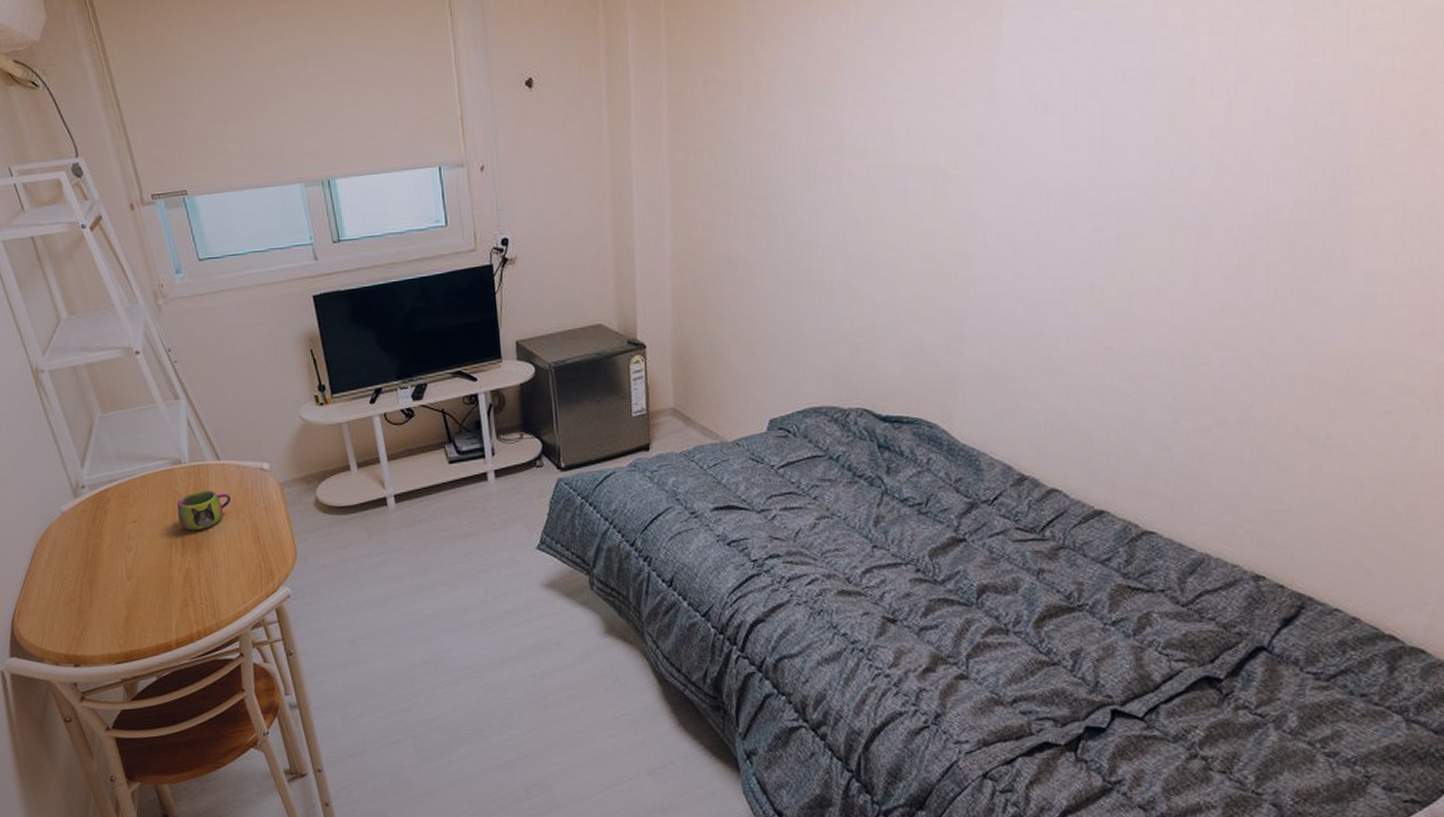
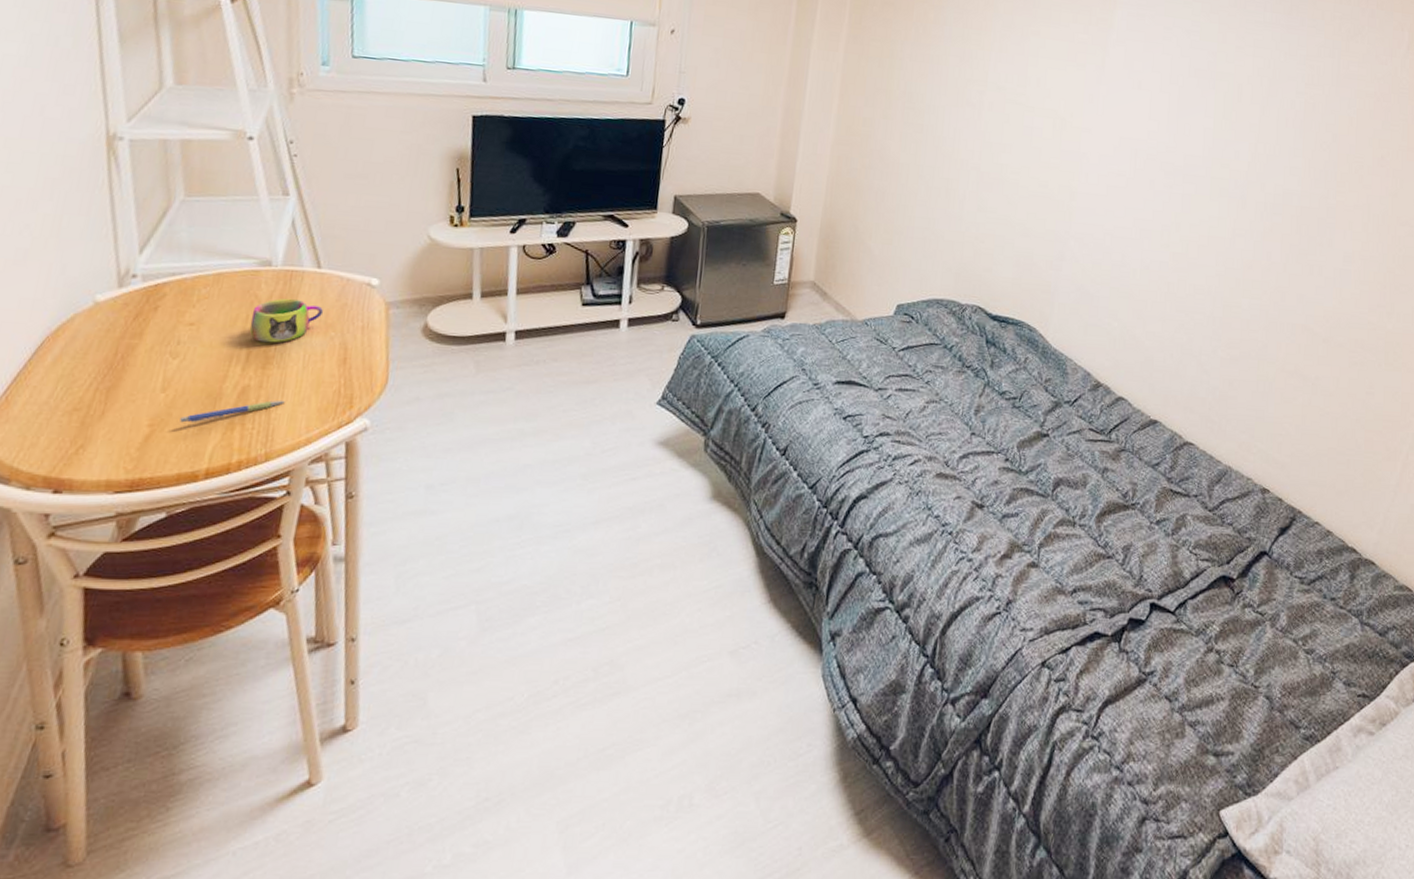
pen: none [147,577,220,604] -> present [180,400,285,423]

